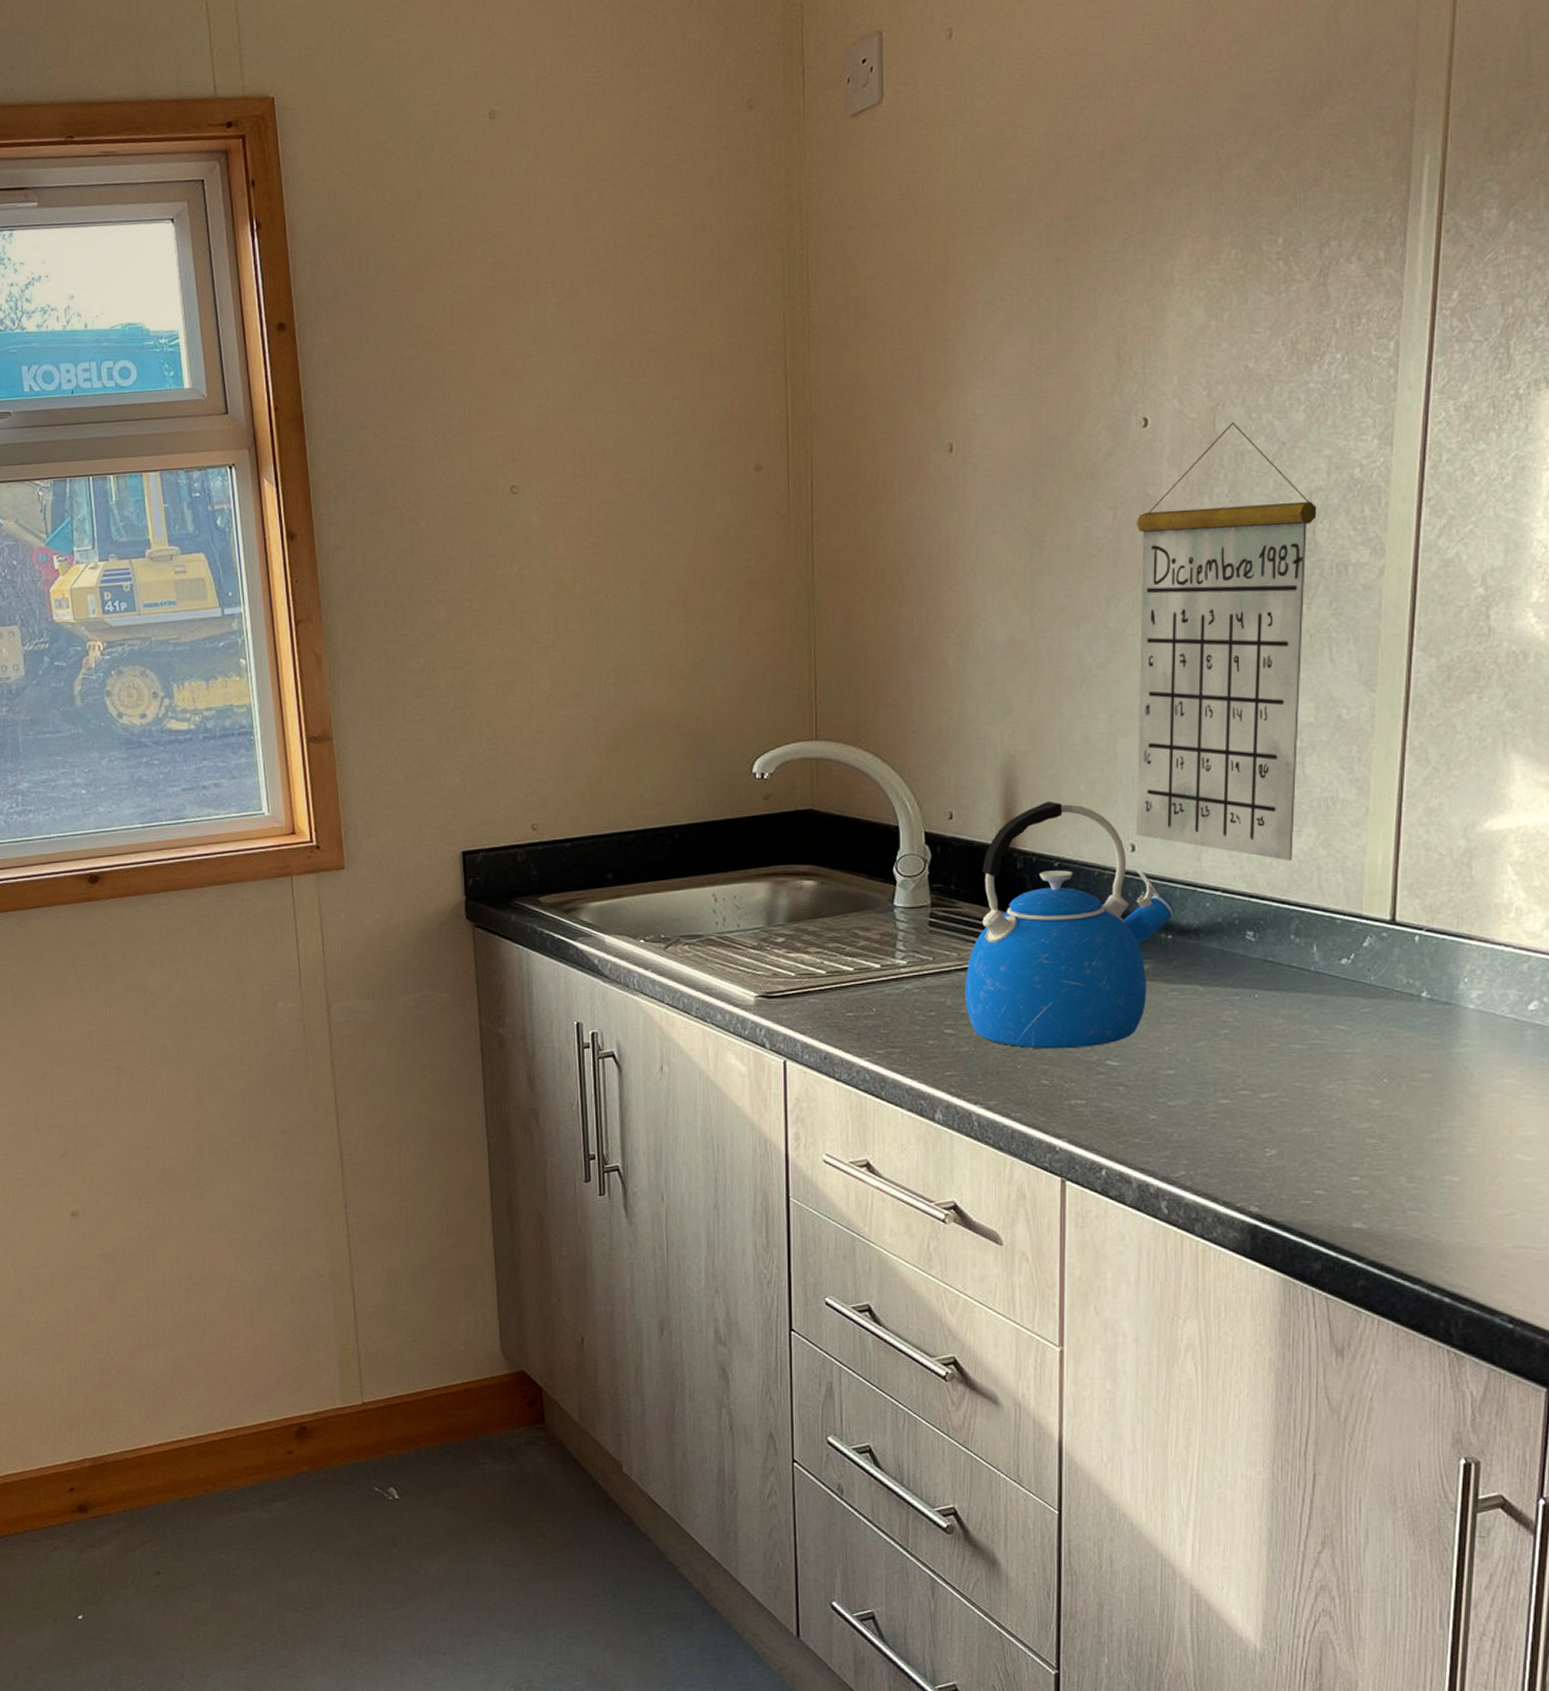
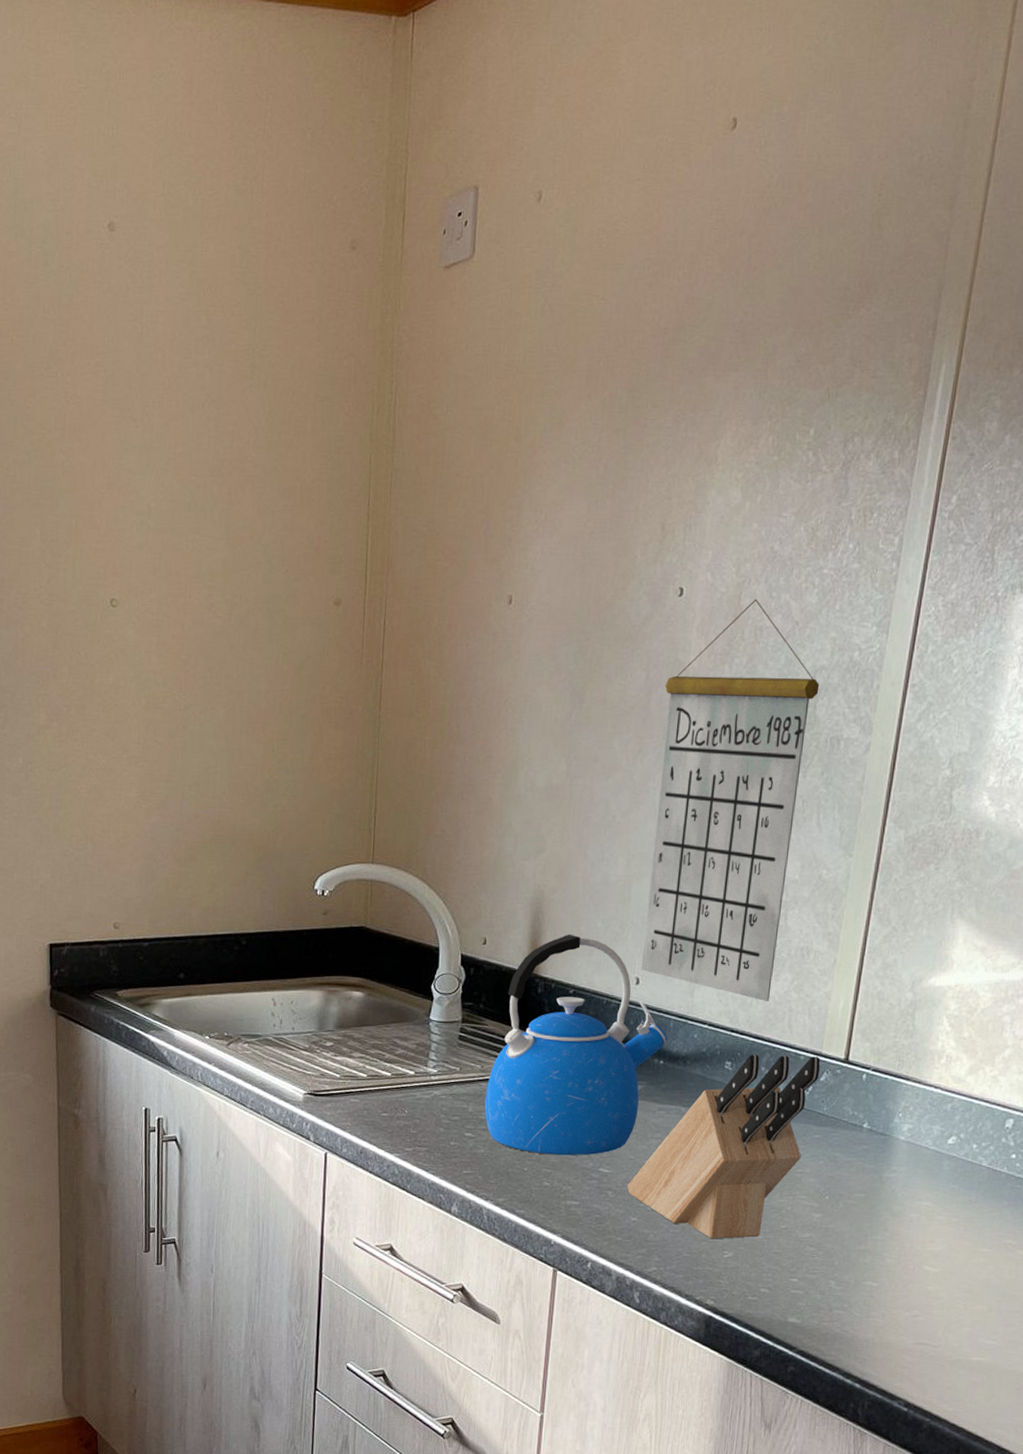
knife block: none [1141,919,1362,1136] -> present [627,1054,821,1240]

